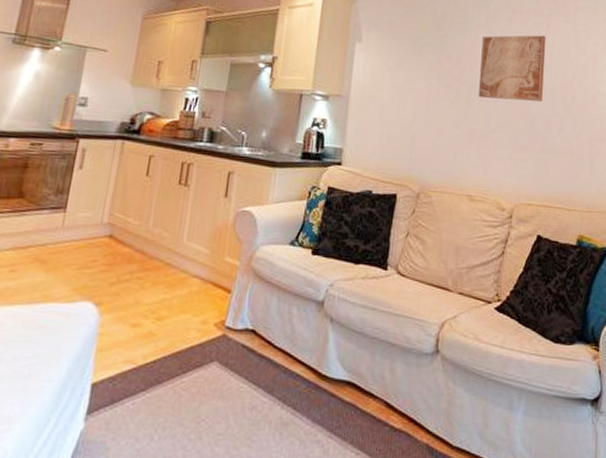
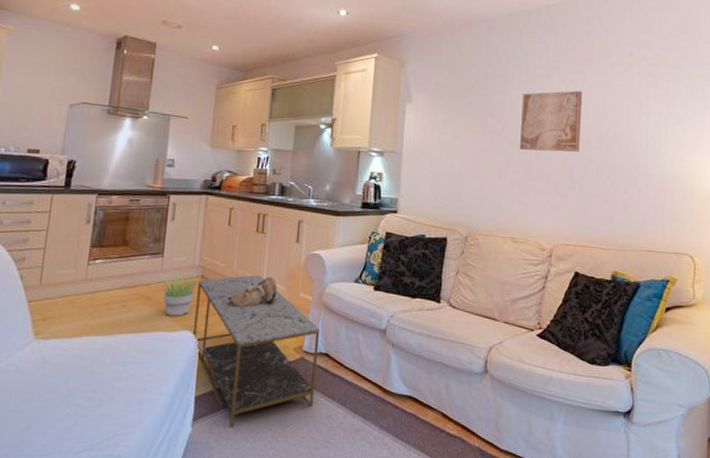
potted plant: none [58,229,111,284] -> present [159,271,202,316]
coffee table: none [93,234,248,423] -> present [192,275,321,428]
animal skull: none [139,237,200,274] -> present [227,277,277,308]

